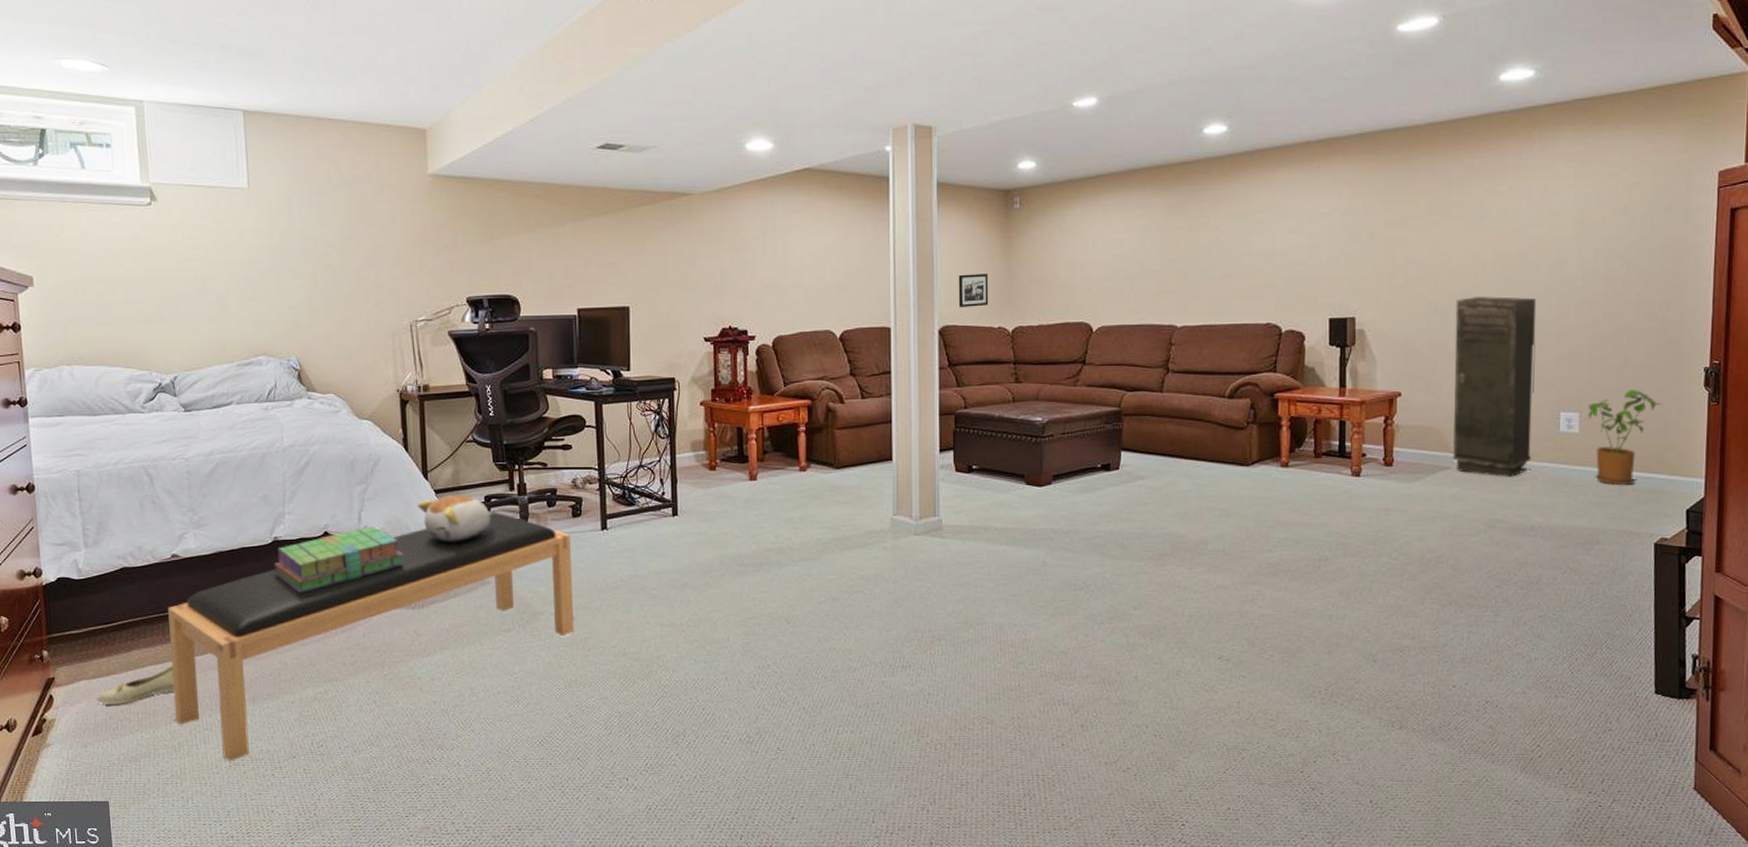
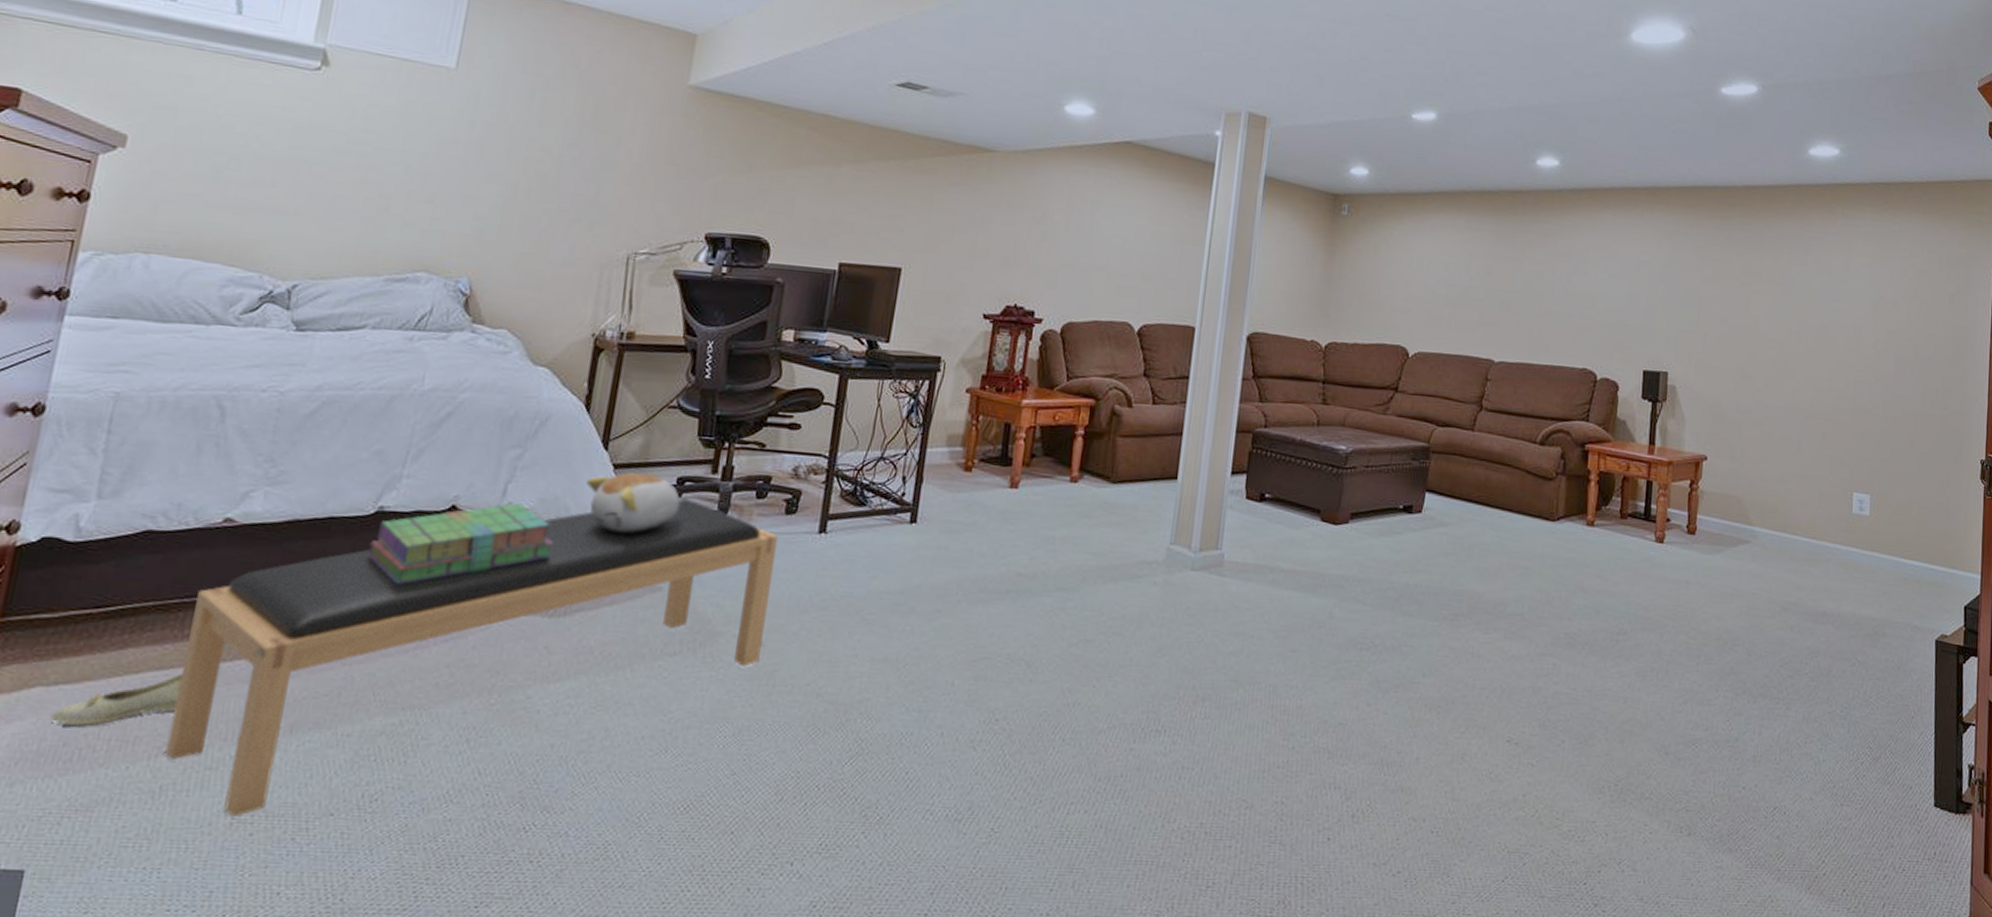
picture frame: present [958,274,989,307] -> none [1271,278,1307,316]
storage cabinet: present [1452,295,1537,477] -> none [1752,364,1835,557]
house plant: present [1588,390,1662,486] -> none [1878,475,1944,576]

